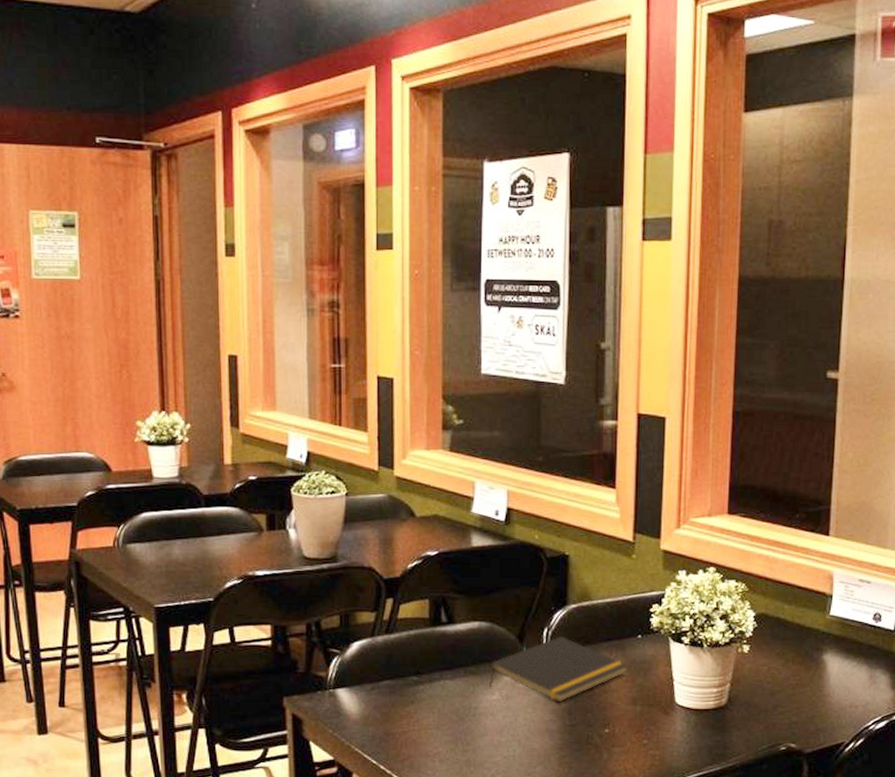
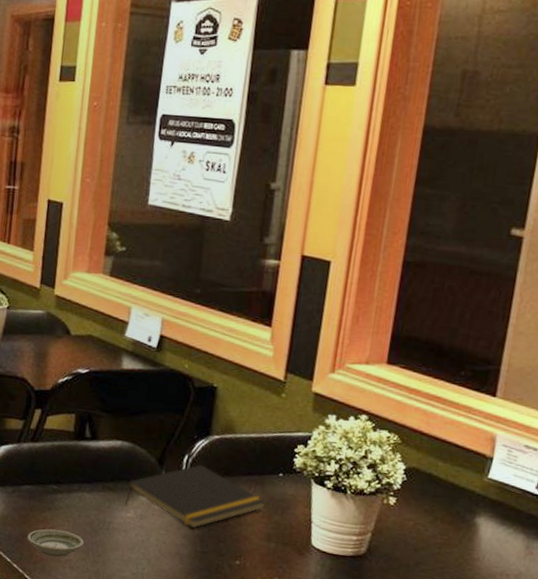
saucer: none [392,723,452,752] -> present [27,529,85,558]

